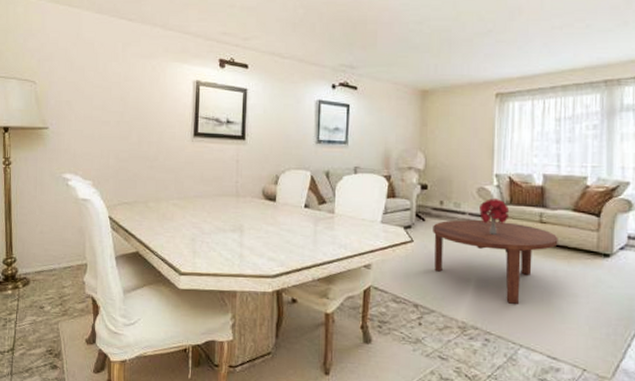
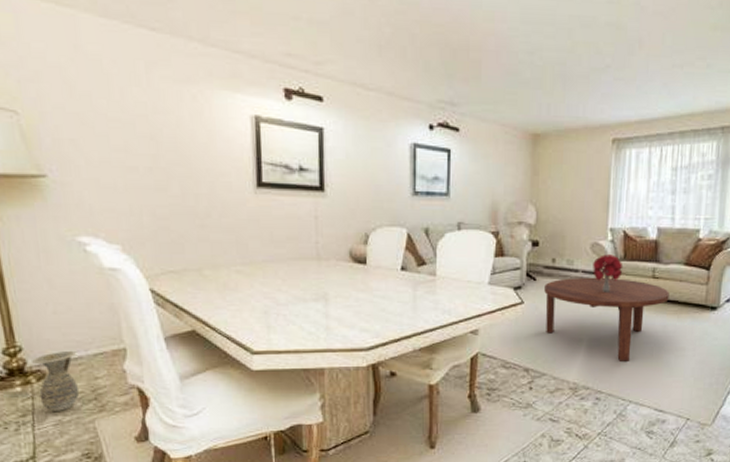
ceramic jug: none [22,263,52,313] -> present [32,350,80,413]

